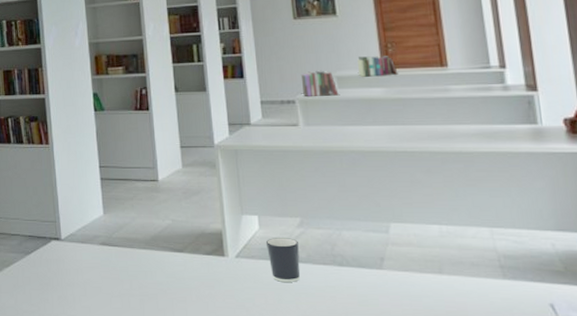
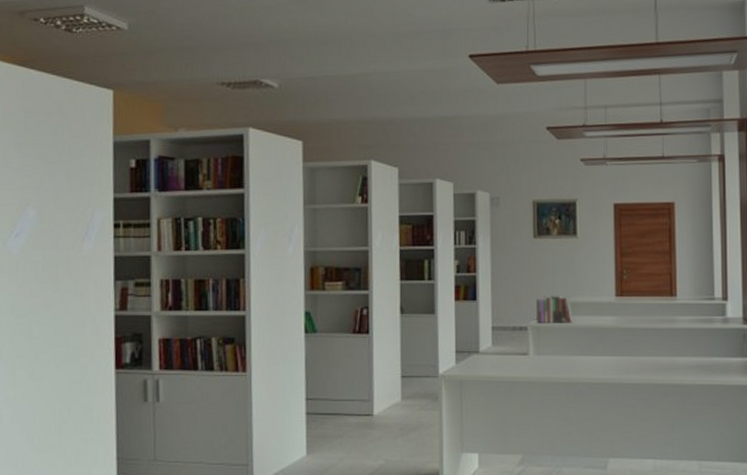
books: present [358,56,398,77] -> none [593,282,631,304]

